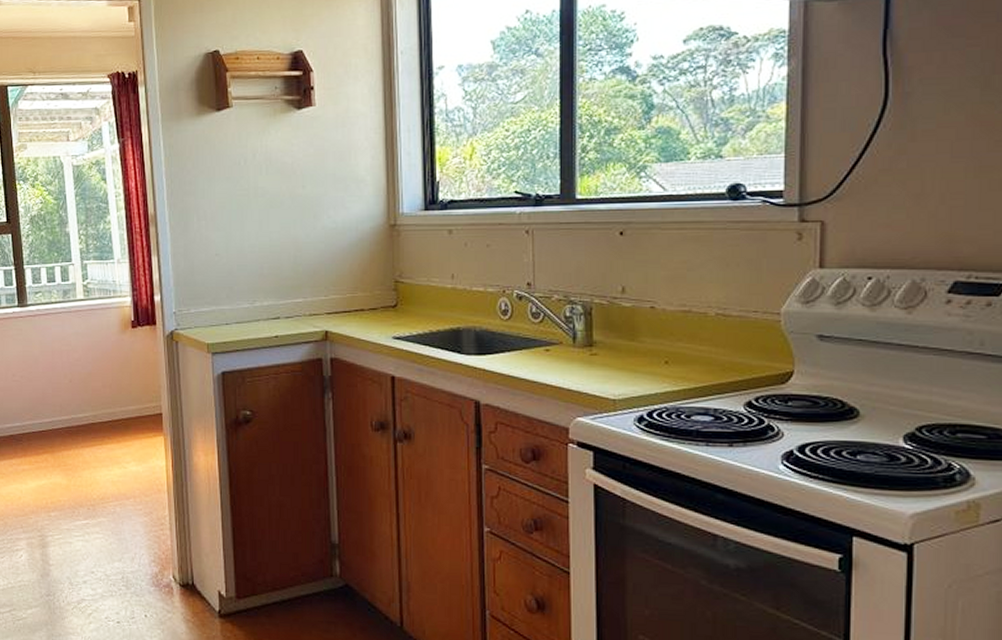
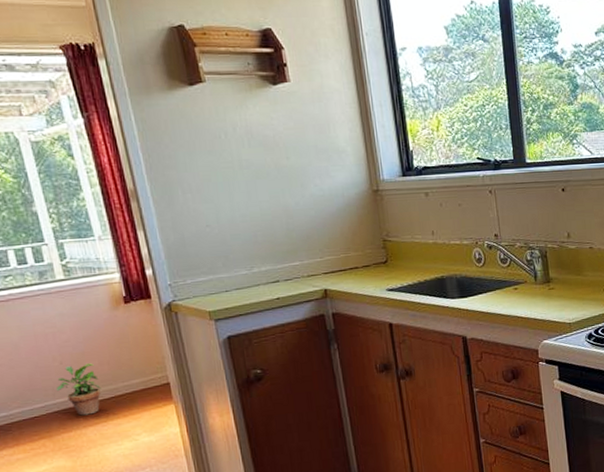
potted plant: none [63,384,101,436] -> present [55,363,102,416]

